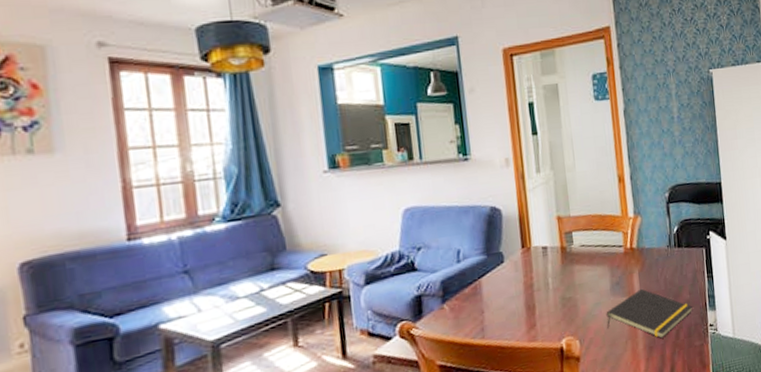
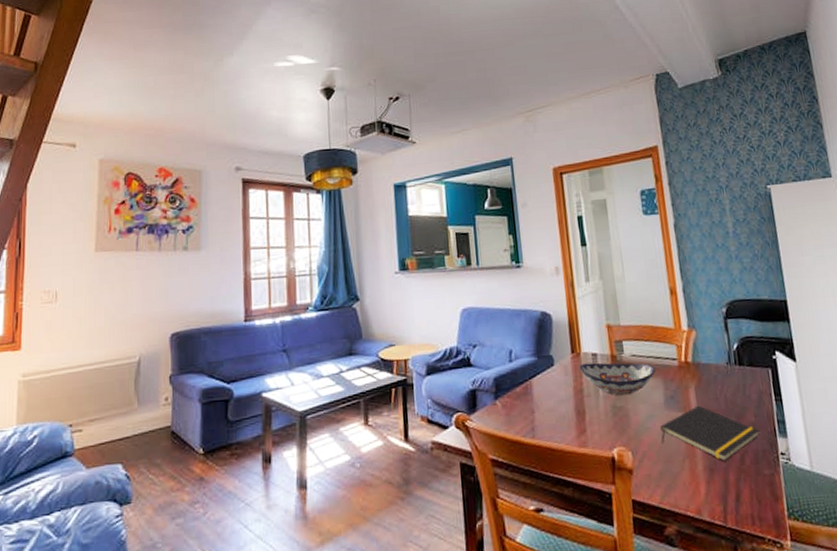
decorative bowl: none [530,252,603,287] -> present [579,362,655,396]

